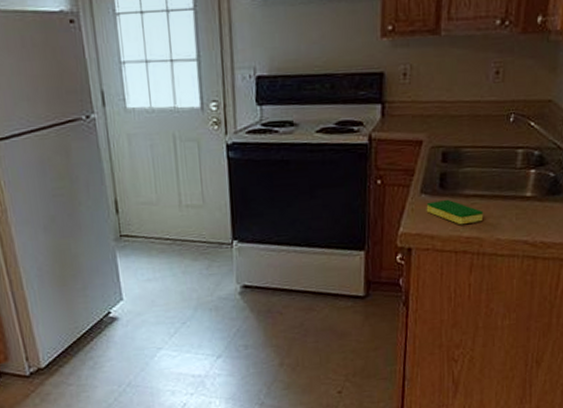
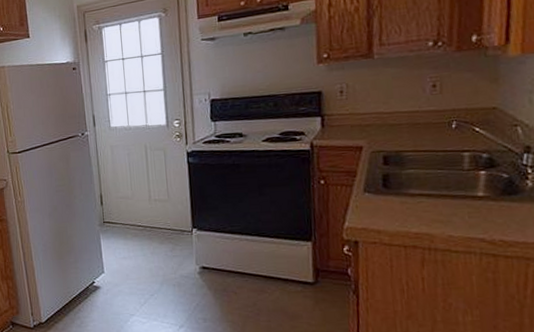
dish sponge: present [426,199,484,225] -> none [370,197,432,222]

